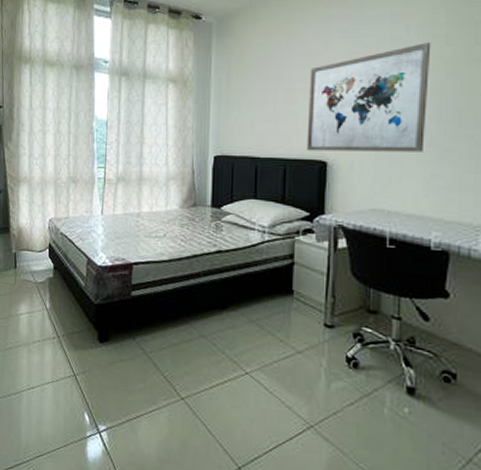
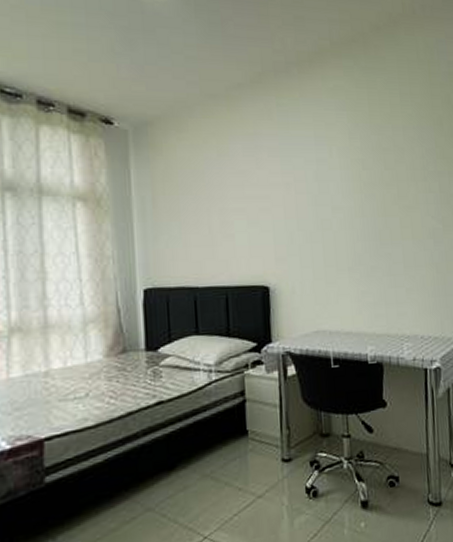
wall art: present [306,42,431,152] -> none [244,166,354,276]

